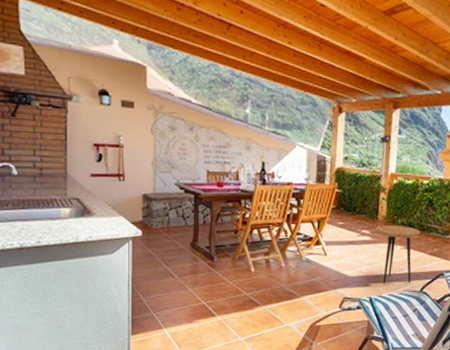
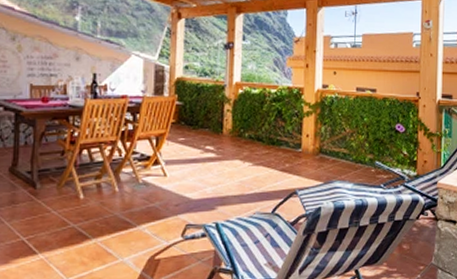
side table: present [374,225,420,284] -> none [219,140,270,207]

